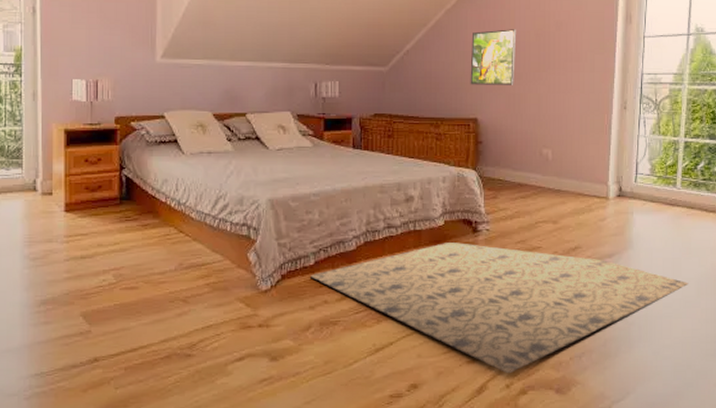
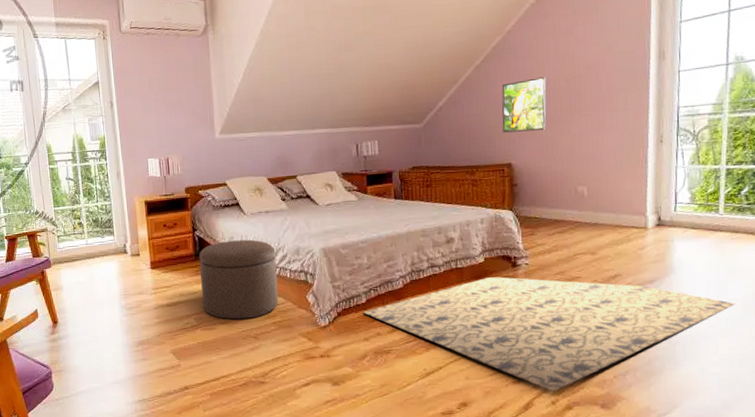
ottoman: none [125,184,216,278] -> present [199,239,279,320]

